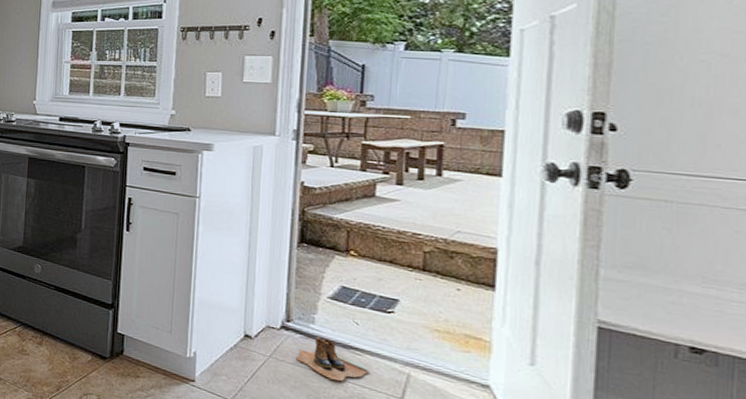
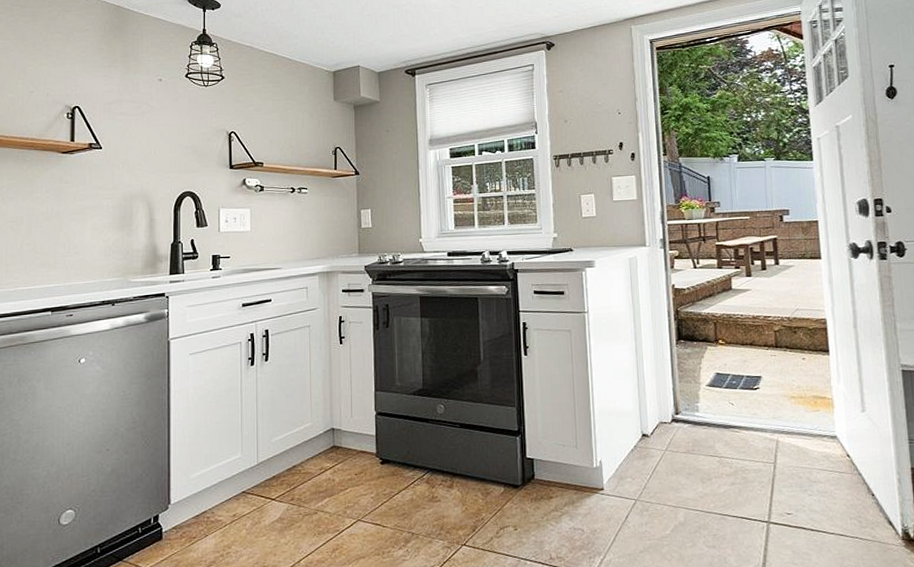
boots: present [297,337,370,381] -> none [688,423,748,459]

